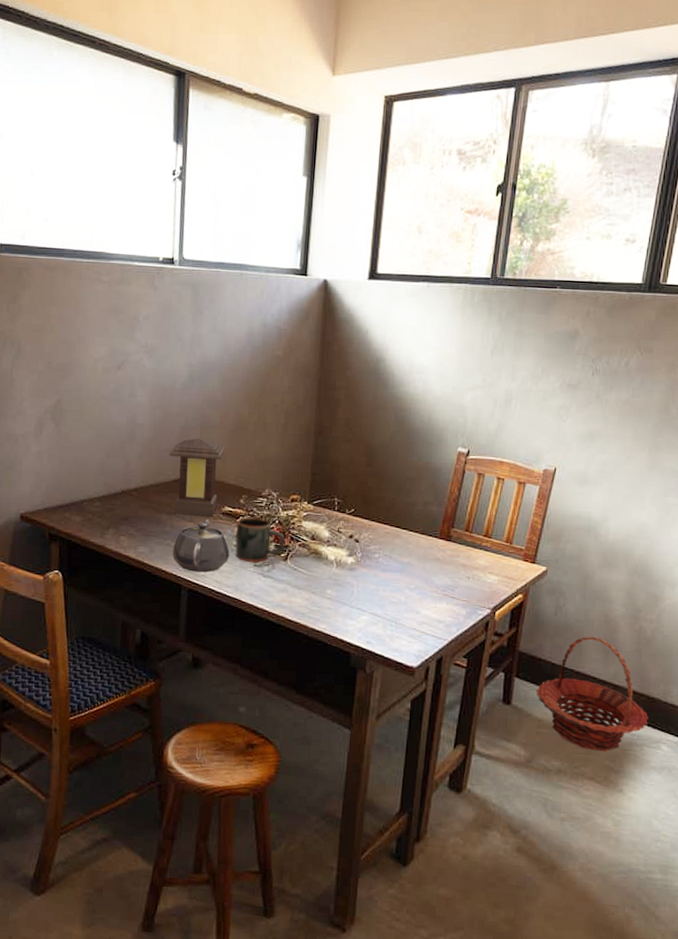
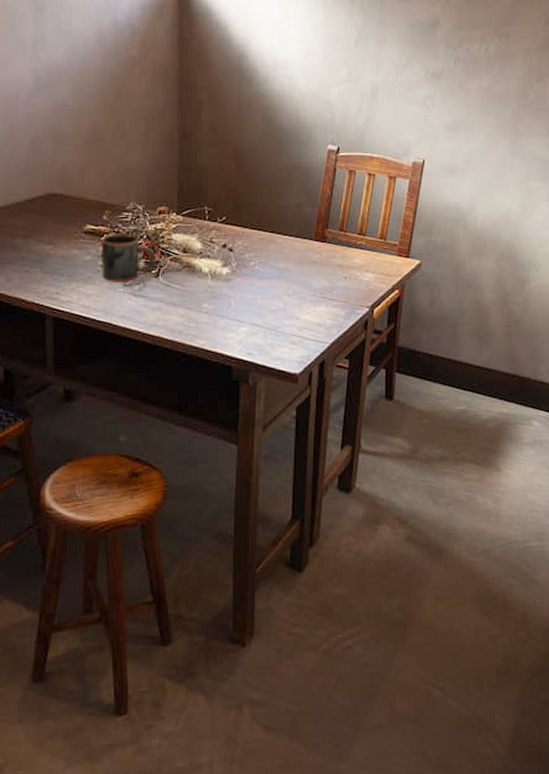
lantern: present [169,438,226,516] -> none [19,151,83,237]
teapot: present [172,519,229,573] -> none [31,240,95,298]
basket: present [535,636,649,752] -> none [416,324,521,435]

